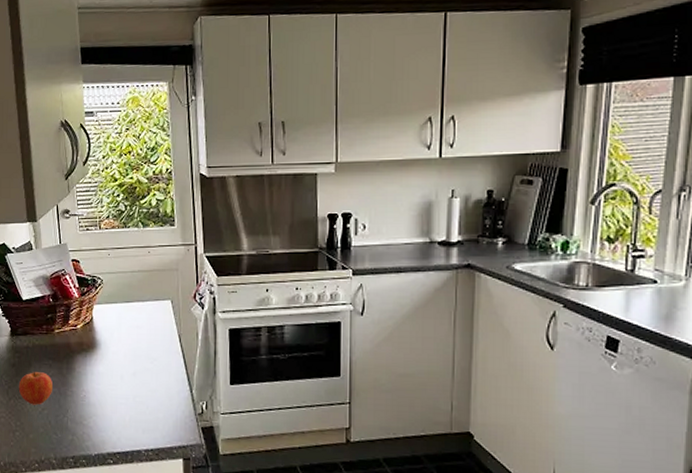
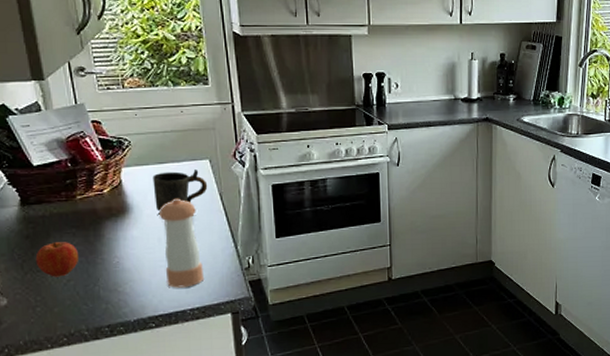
mug: none [119,309,168,348] -> present [152,168,208,211]
pepper shaker: none [124,337,160,428] -> present [160,198,205,288]

